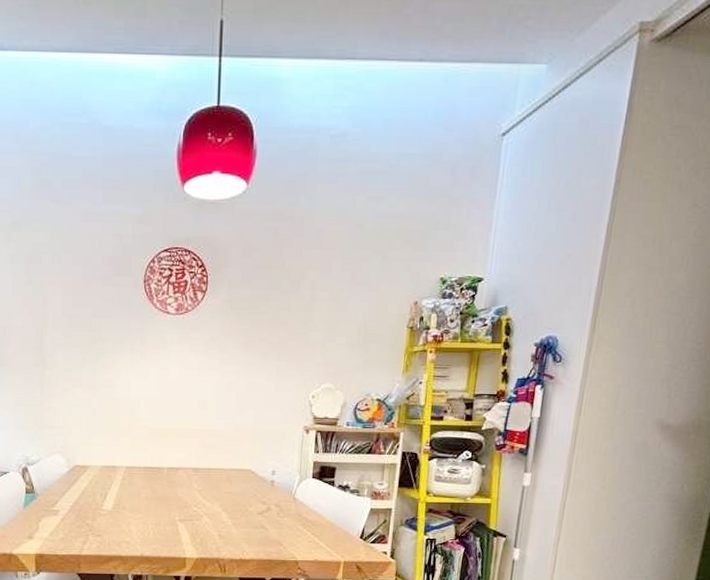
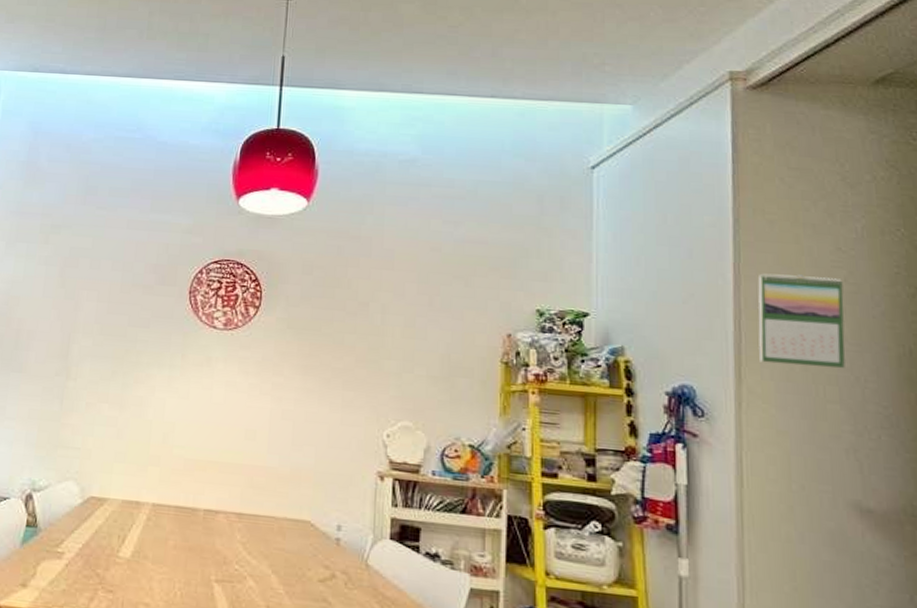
calendar: none [612,231,692,314] -> present [758,273,845,369]

